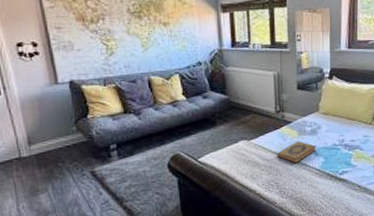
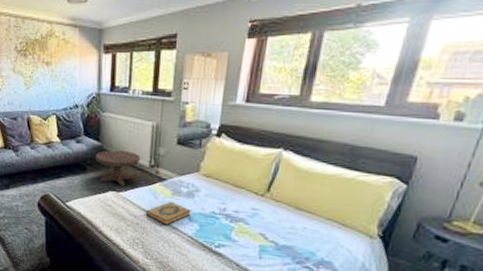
side table: none [224,100,267,134] -> present [96,150,141,186]

